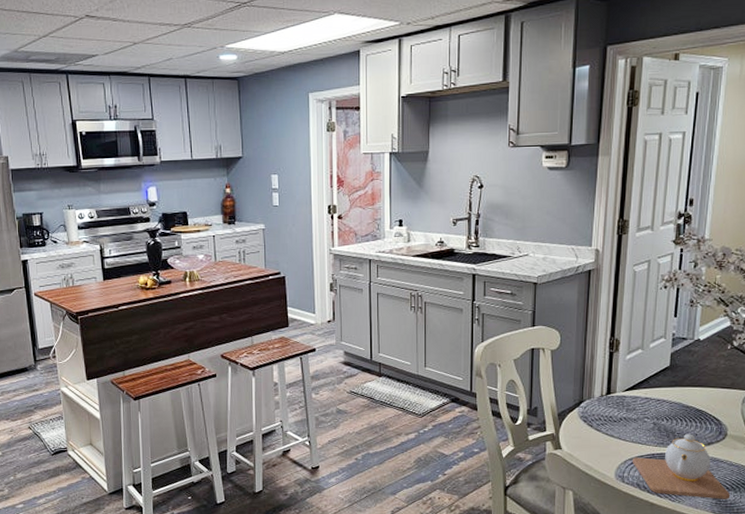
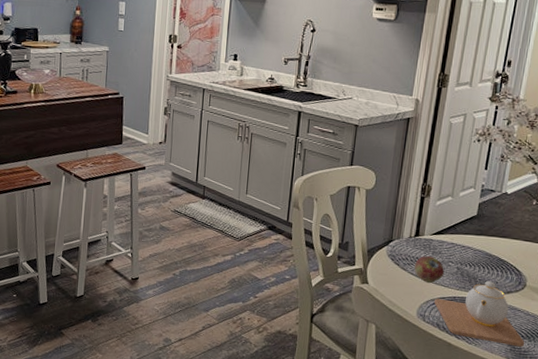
fruit: none [609,414,641,442] -> present [414,256,445,283]

